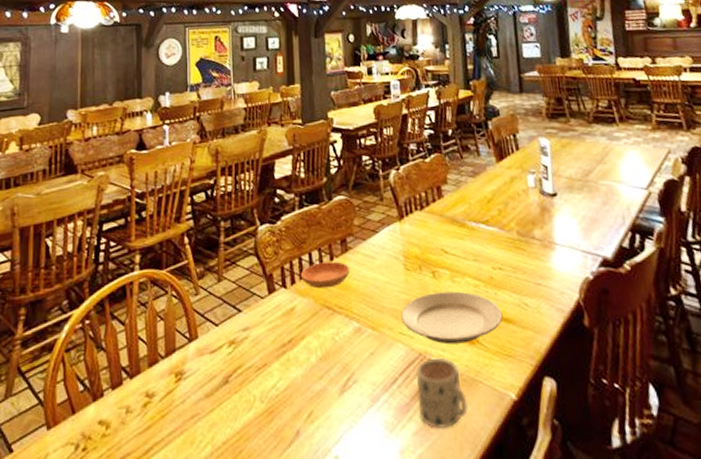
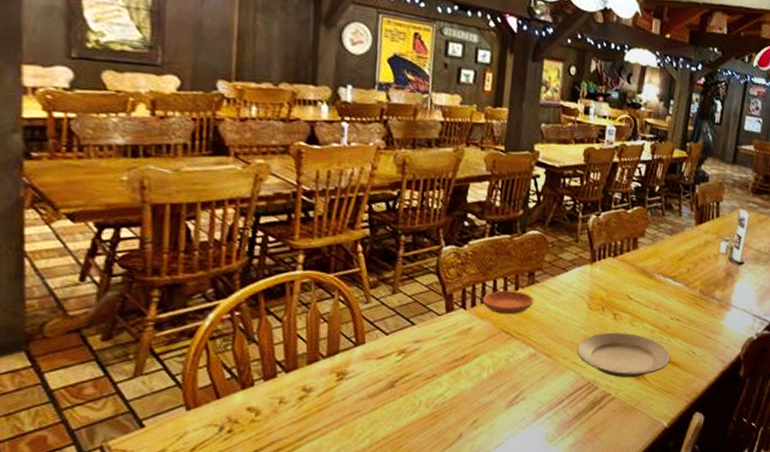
mug: present [416,357,468,428] -> none [579,387,624,443]

